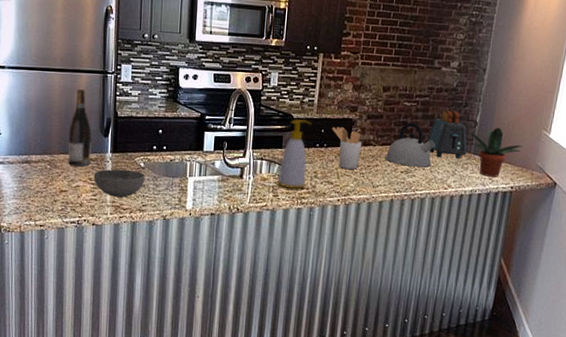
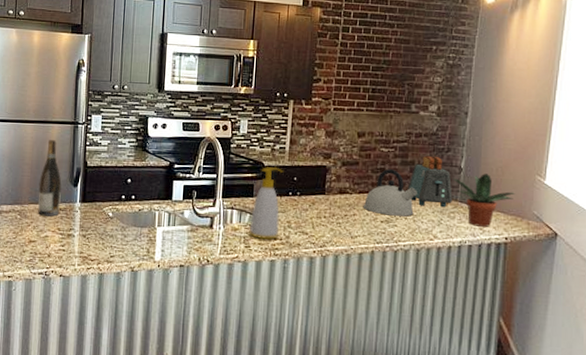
bowl: present [93,169,145,197] -> none [62,219,113,248]
utensil holder: present [332,127,363,170] -> none [305,174,338,219]

